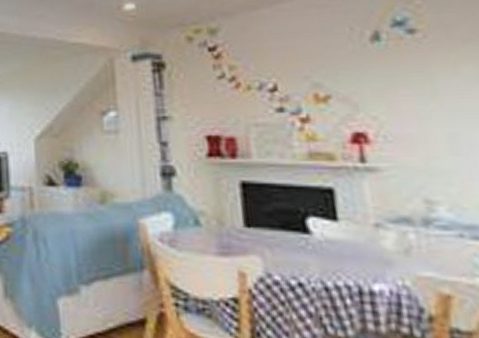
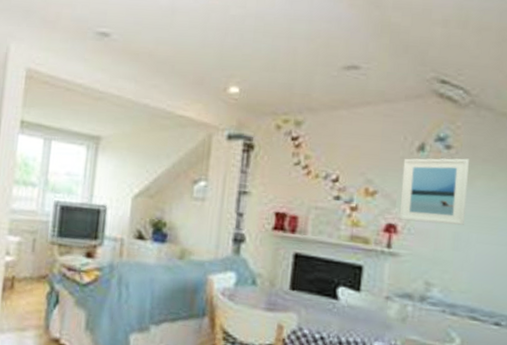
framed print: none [355,41,459,126] -> present [399,158,469,225]

